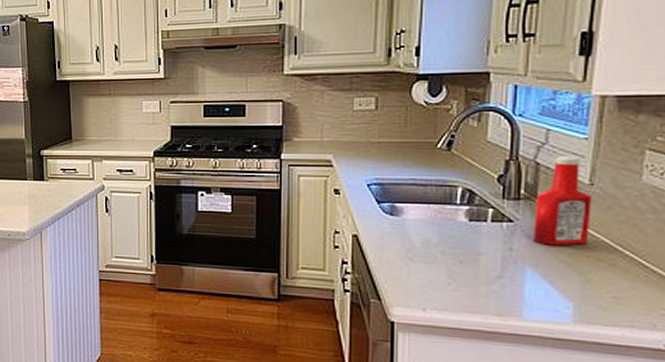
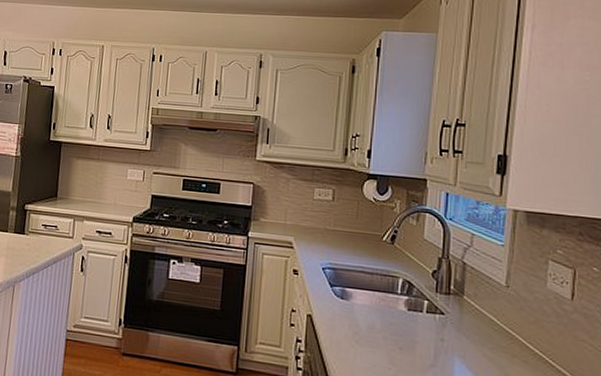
ketchup bottle: present [533,156,592,246] -> none [461,258,508,341]

